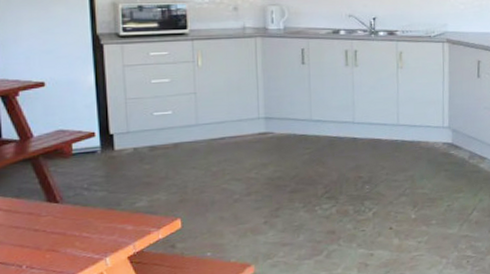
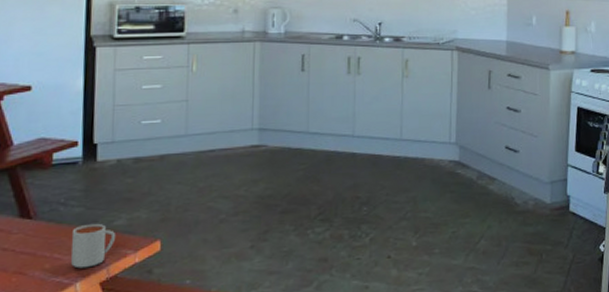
mug: none [97,205,139,245] -> present [71,223,116,269]

